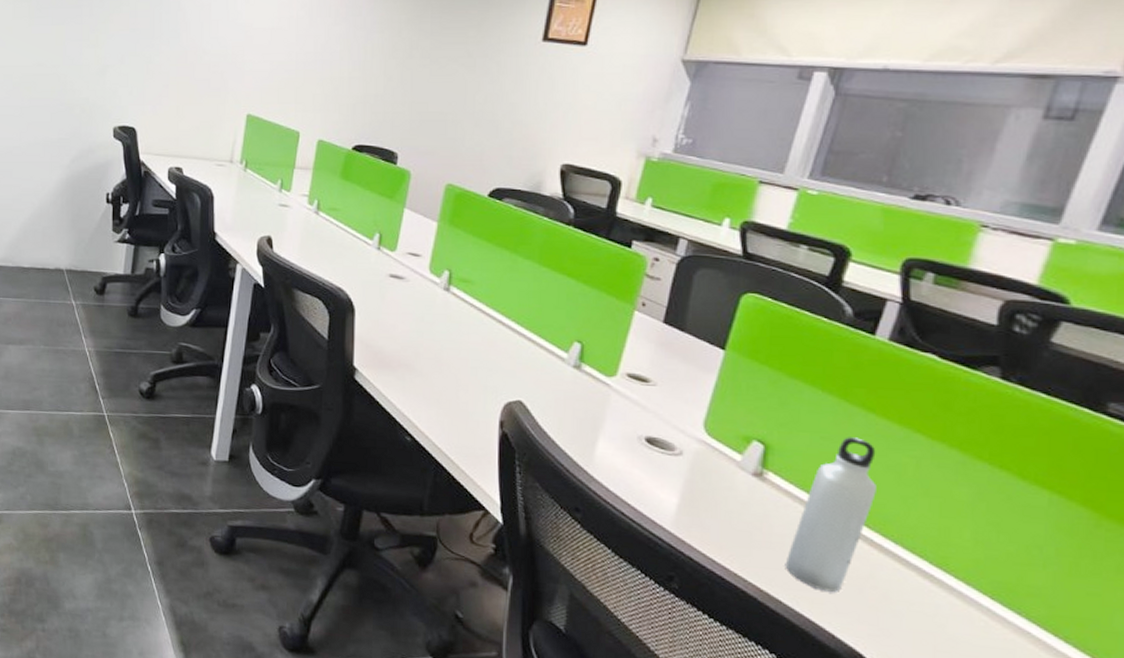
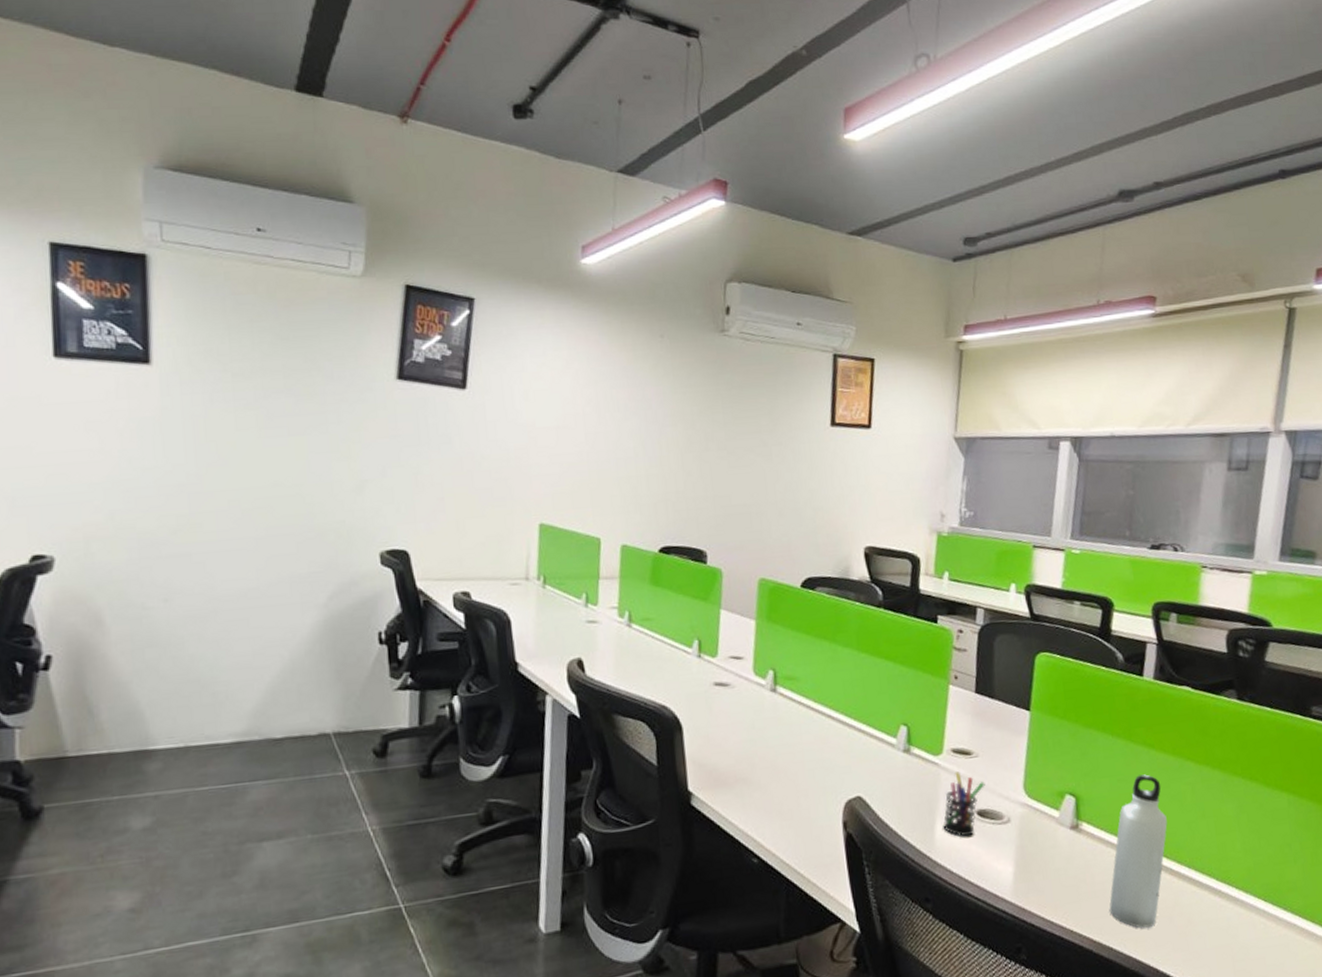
pen holder: none [605,396,660,460] -> present [943,771,985,837]

